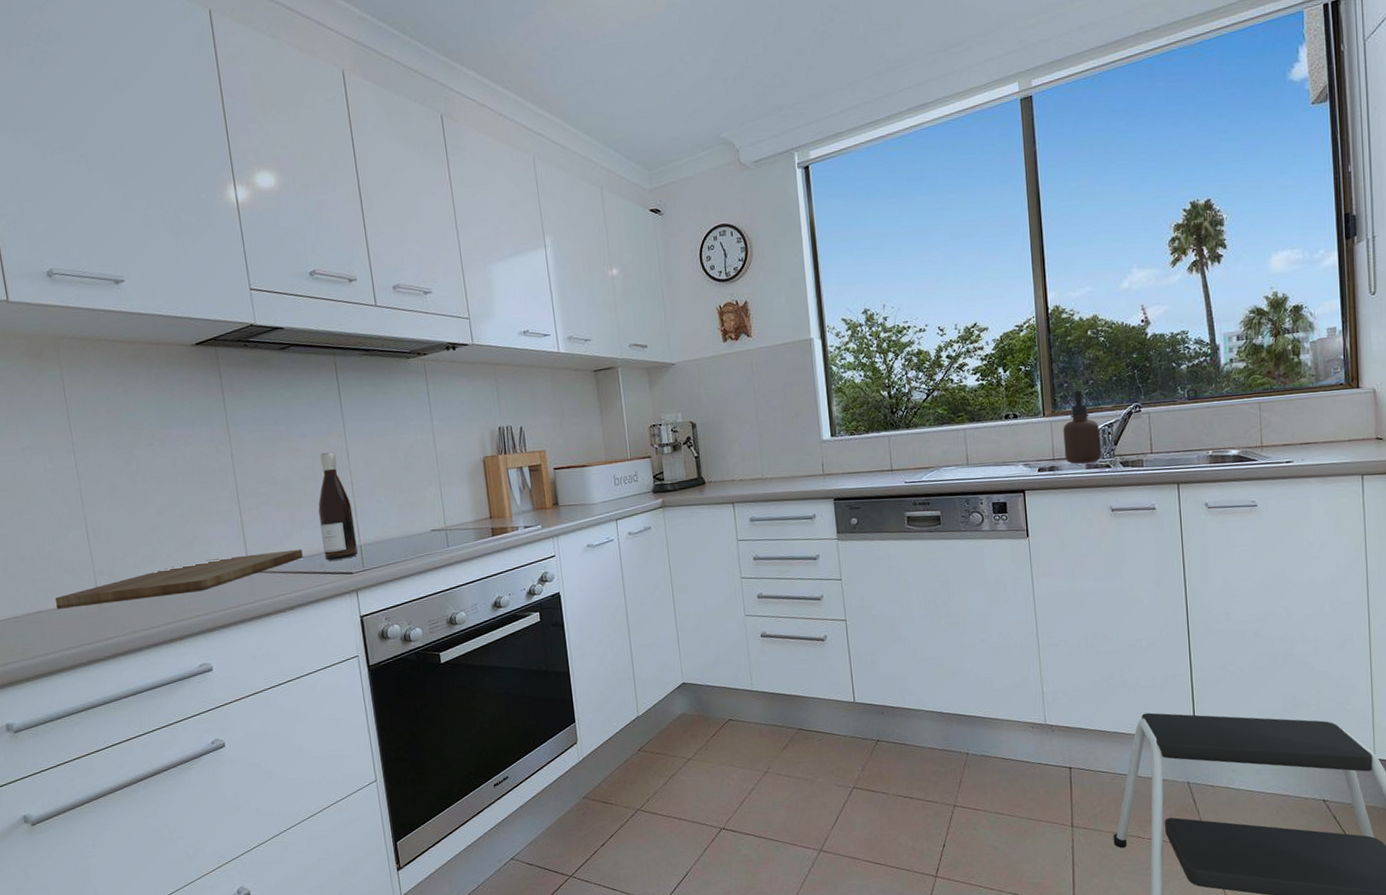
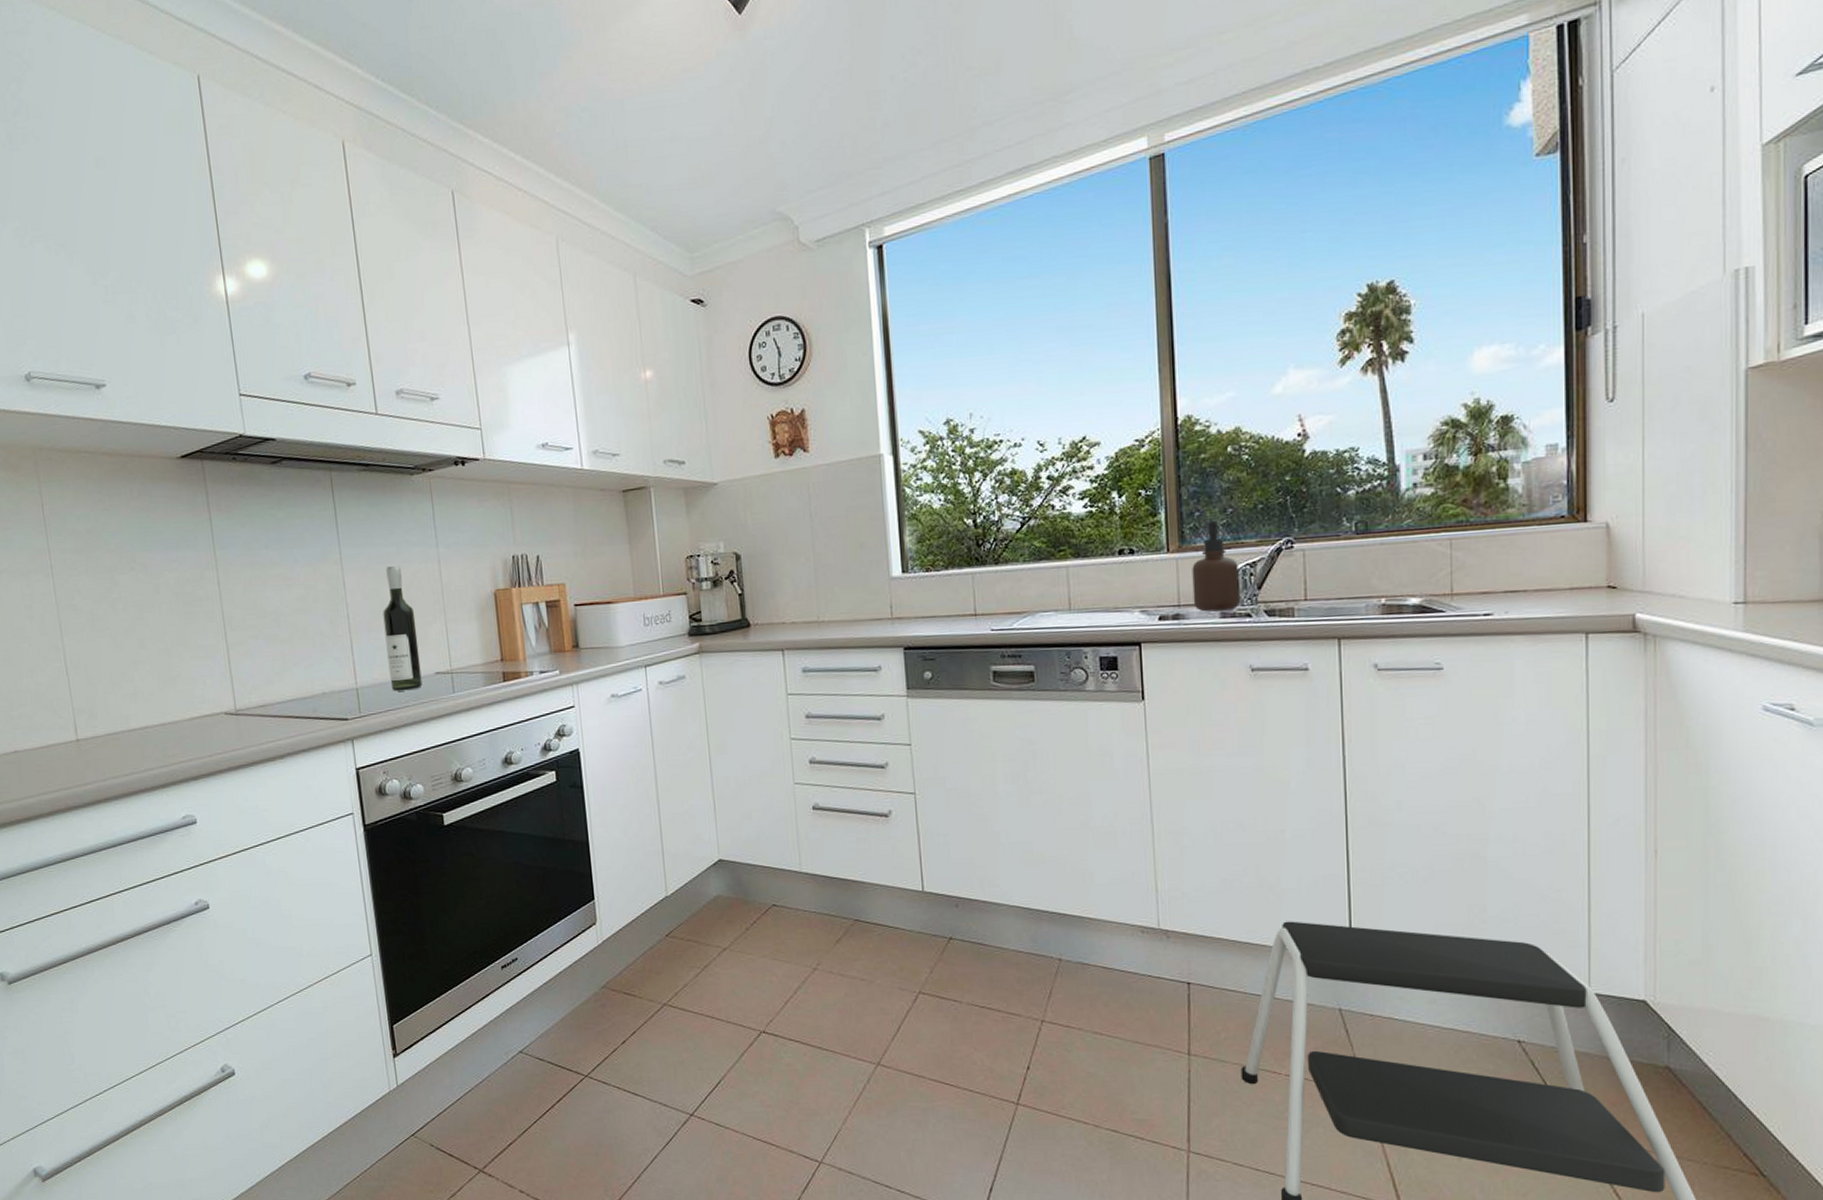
cutting board: present [54,549,303,609] -> none [32,690,294,749]
bottle: present [318,452,358,561] -> none [311,581,354,705]
bottle: none [383,438,420,547] -> present [382,566,423,692]

